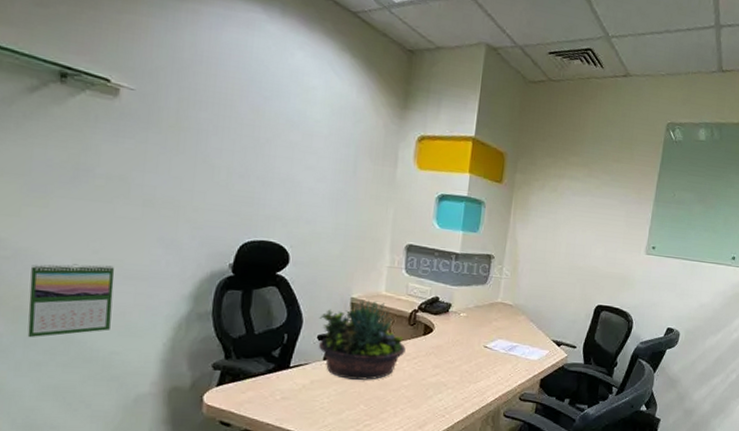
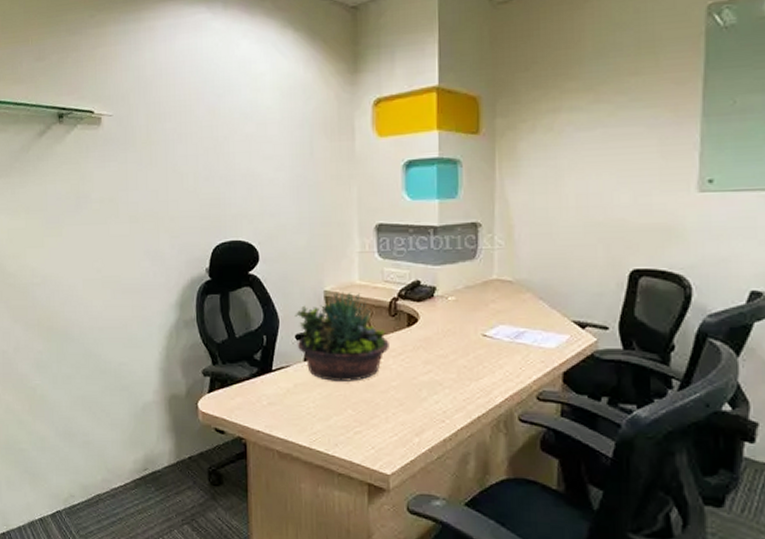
calendar: present [27,264,115,338] -> none [56,282,117,354]

